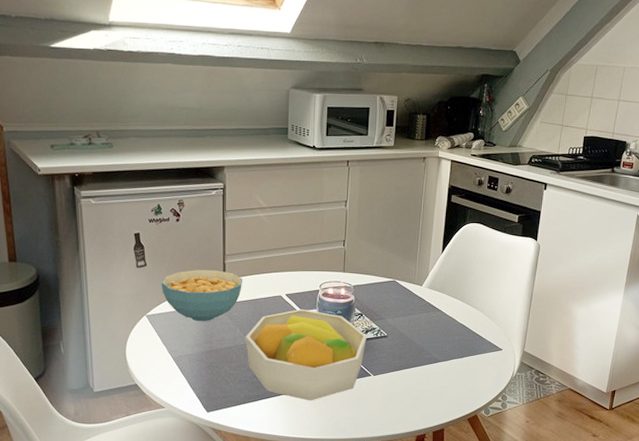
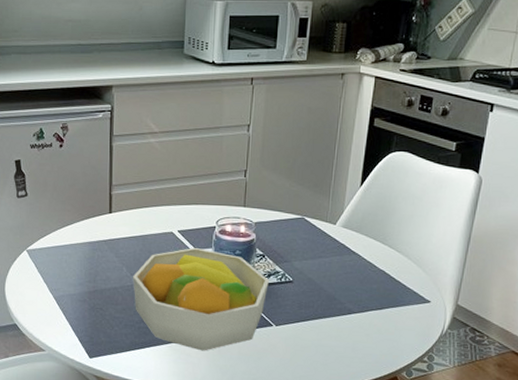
cereal bowl: present [161,270,243,322] -> none [42,201,131,259]

